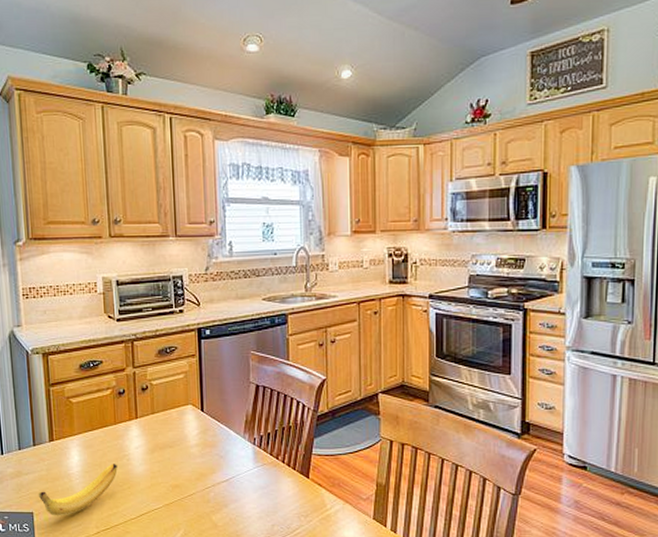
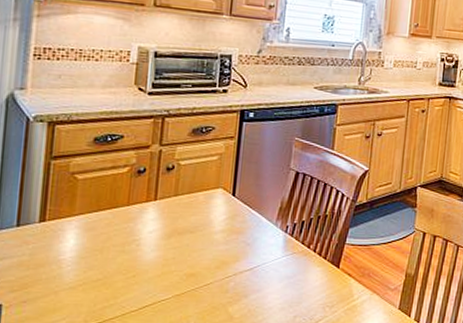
banana: present [38,464,118,516] -> none [12,249,123,309]

